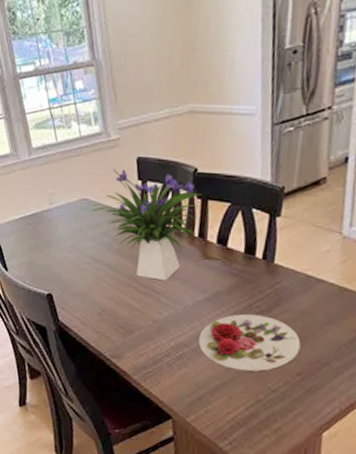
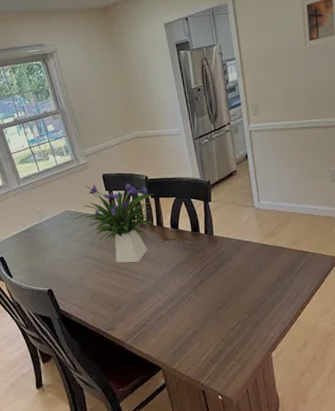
plate: present [198,313,301,372] -> none [170,274,244,320]

